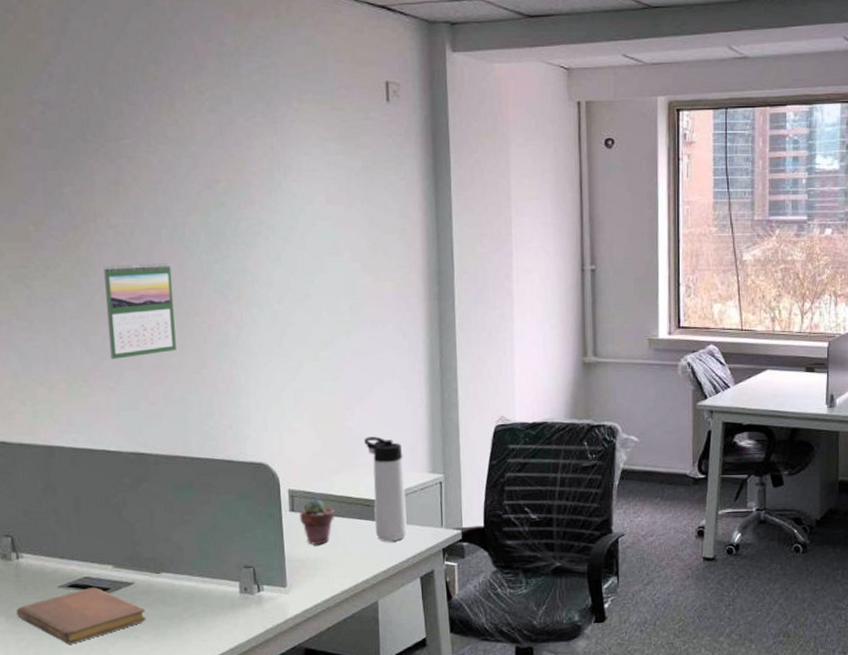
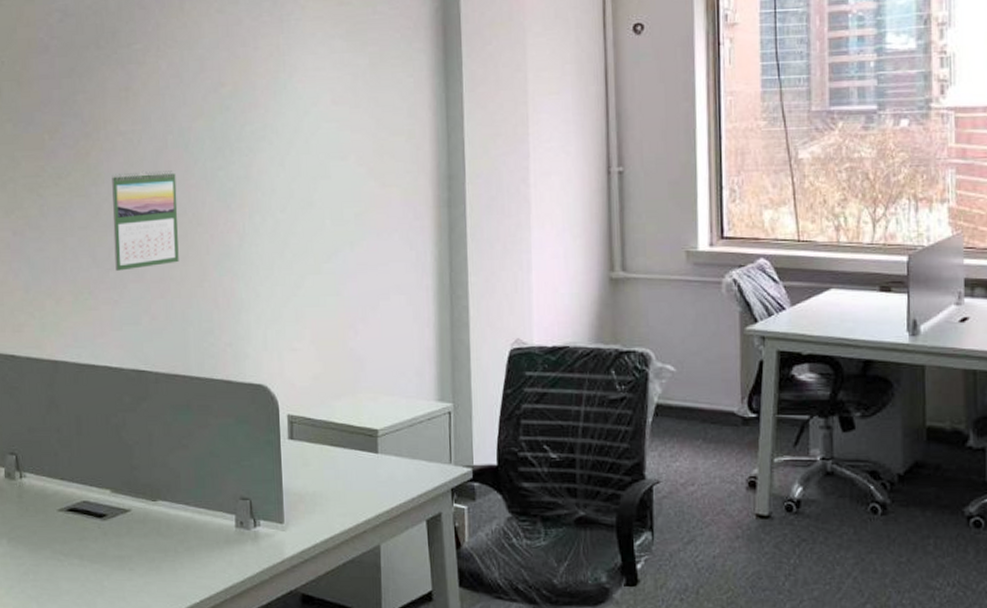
notebook: present [16,587,146,644] -> none [18,512,142,573]
potted succulent: present [300,499,335,545] -> none [299,426,336,477]
thermos bottle: present [364,436,407,542] -> none [368,359,413,478]

